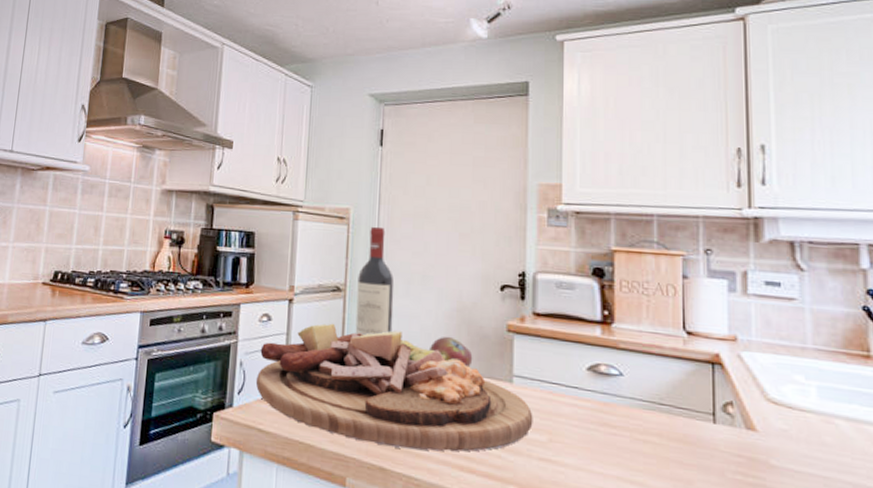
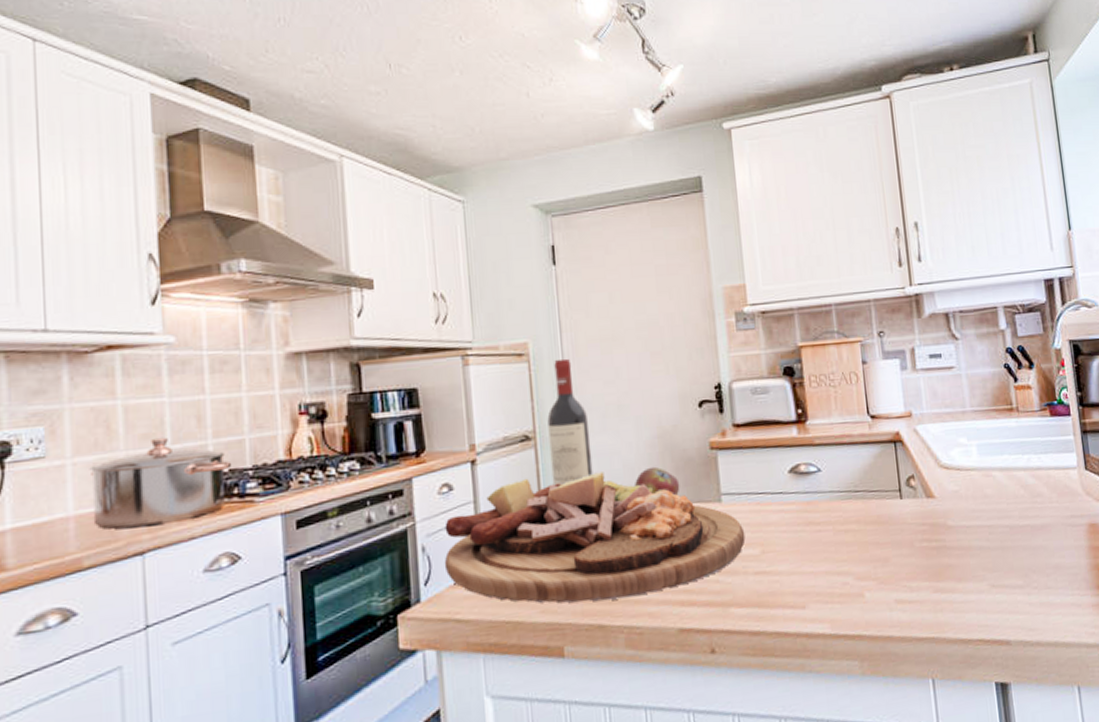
cooking pot: none [19,238,113,303] -> present [89,437,232,529]

